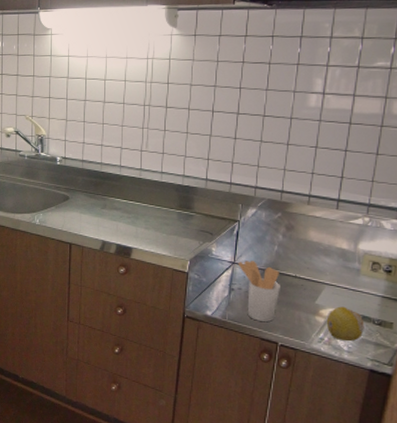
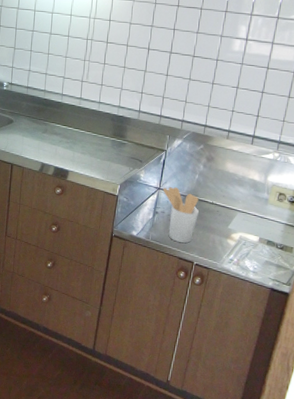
fruit: present [326,306,364,341] -> none [236,231,269,262]

